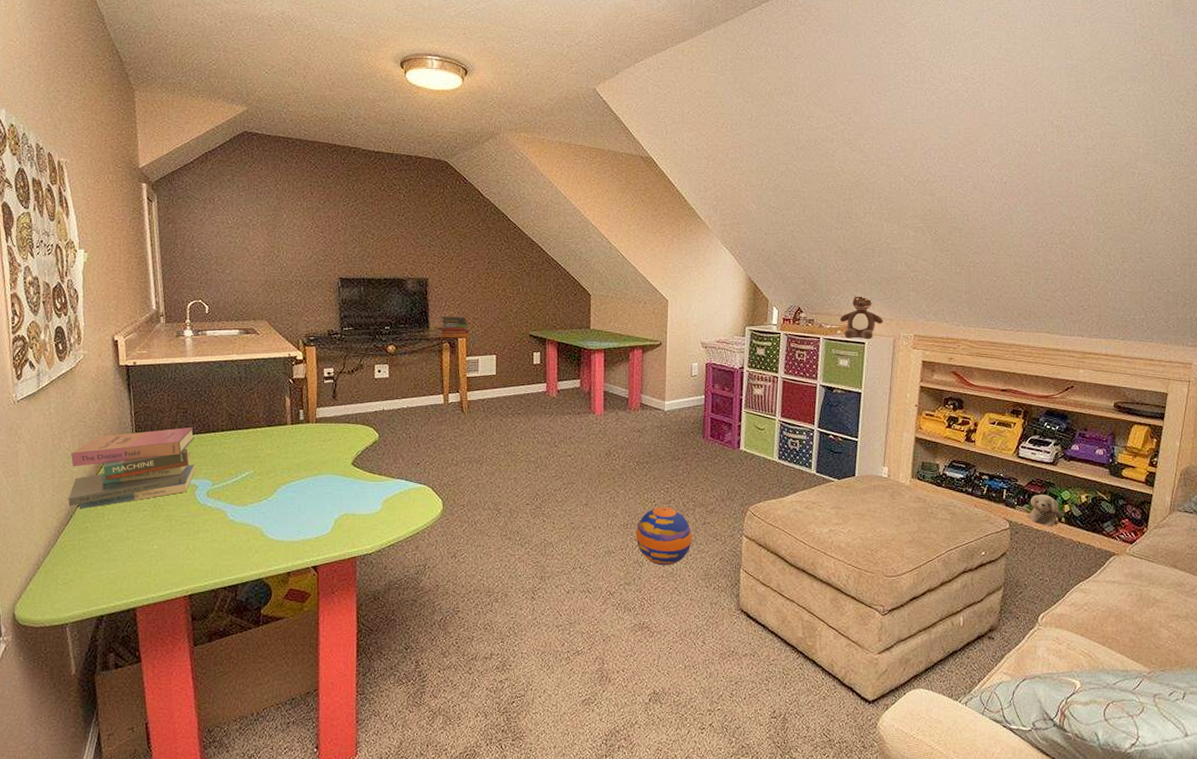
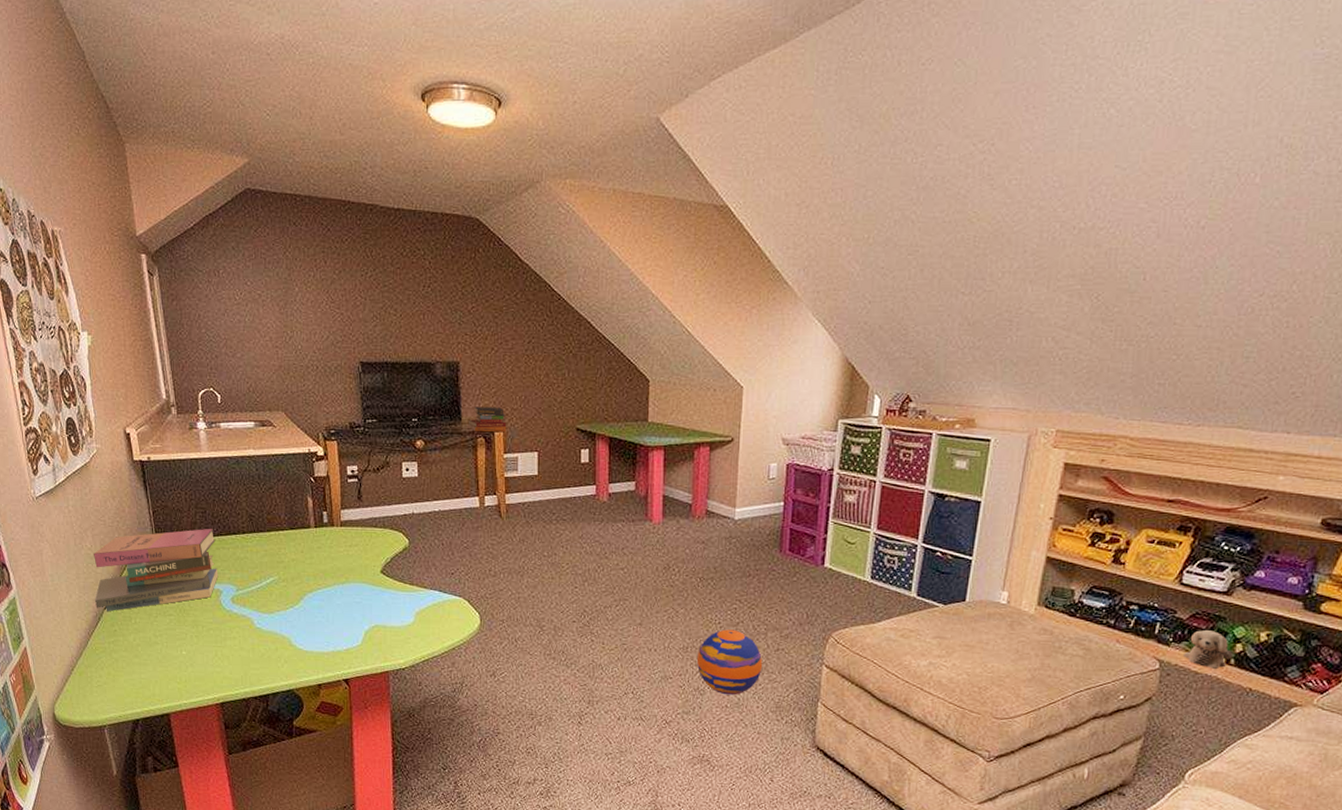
stuffed animal: present [839,295,883,340] -> none [959,379,1017,436]

